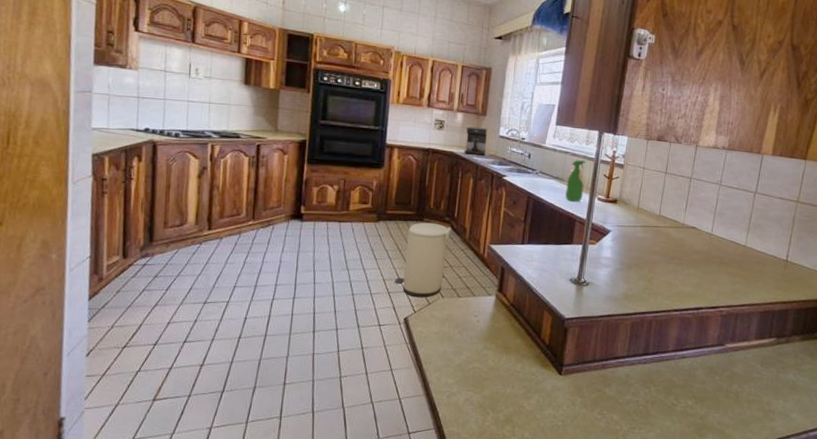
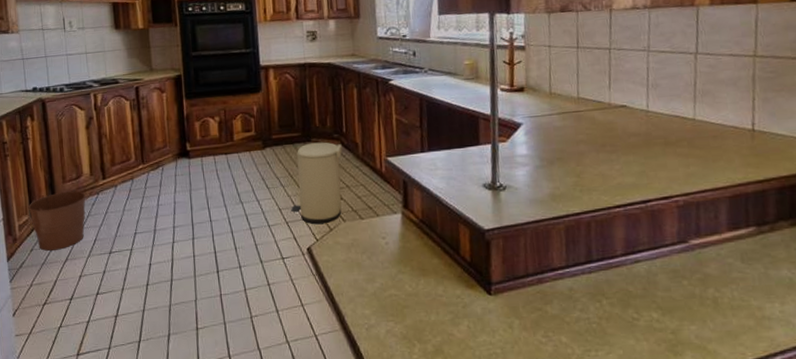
bucket: none [120,236,191,295] -> present [28,189,89,251]
coffee maker: present [464,126,488,155] -> none [341,31,367,63]
spray bottle: present [566,160,586,202] -> none [461,49,483,97]

